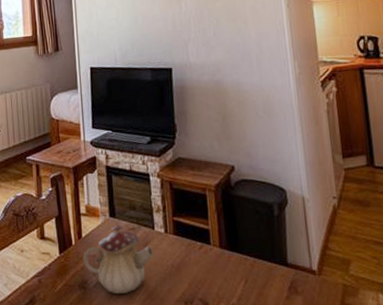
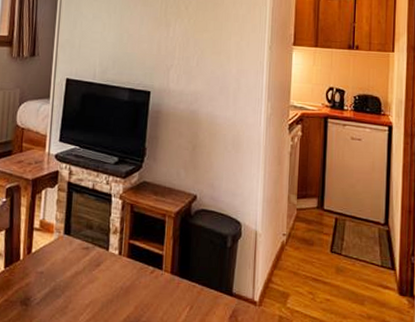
teapot: present [83,225,153,295] -> none [29,243,104,313]

